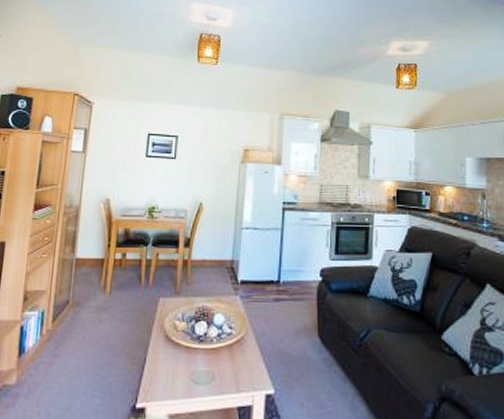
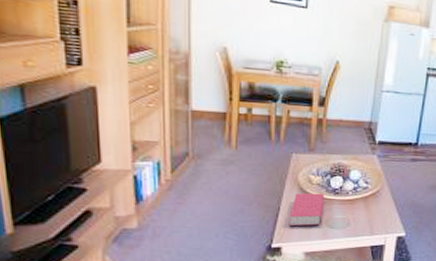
book: none [153,341,190,382] -> present [288,193,325,227]

